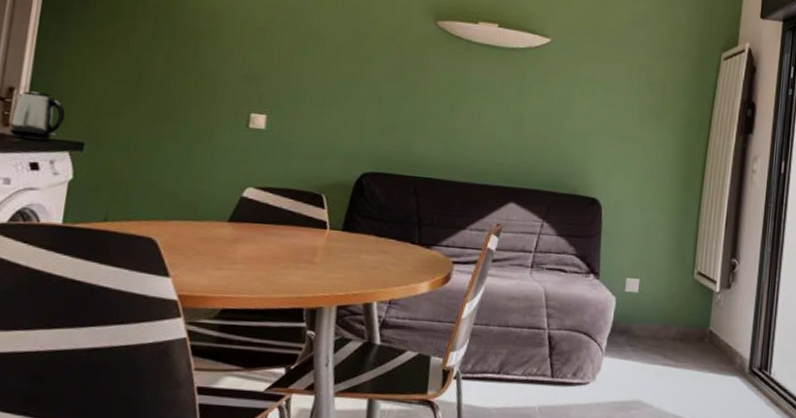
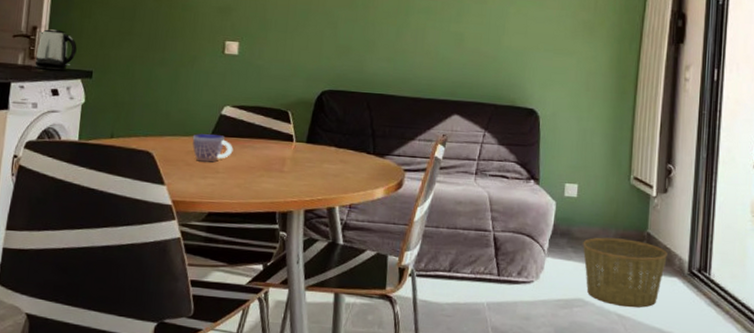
cup: none [205,218,255,252] -> present [192,133,233,163]
basket: none [642,335,729,409] -> present [583,237,667,308]

